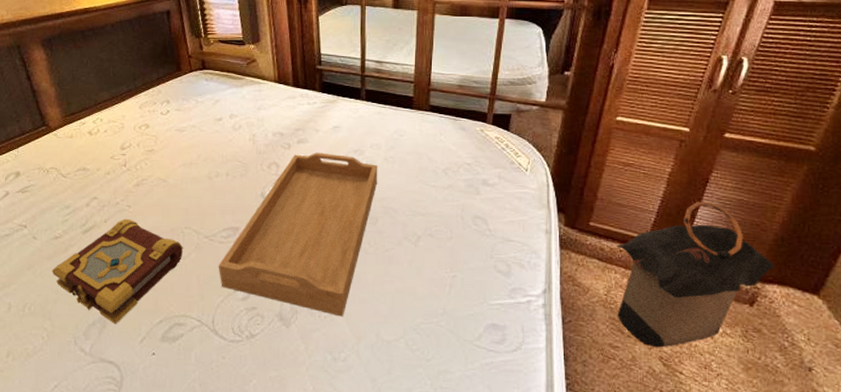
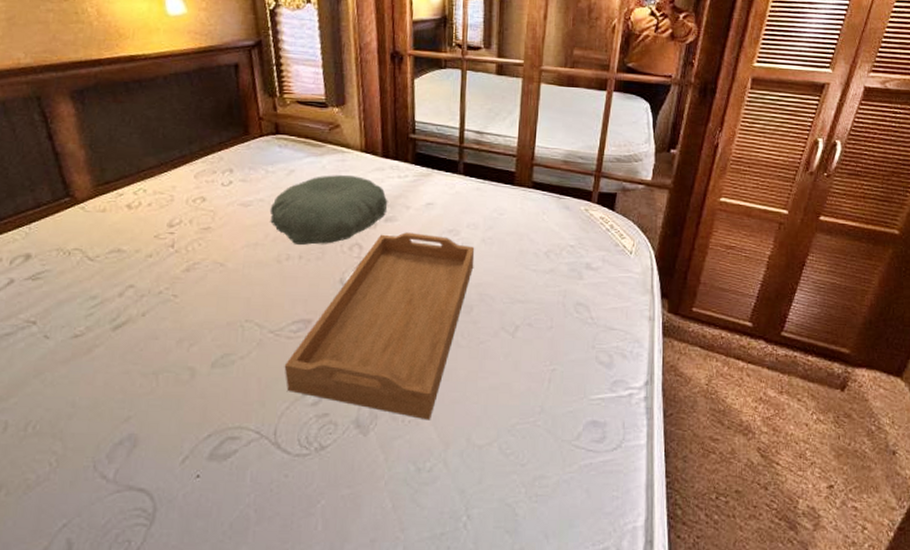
book: present [51,219,183,325] -> none [67,312,242,443]
pillow: none [200,103,300,164] -> present [269,175,388,245]
laundry hamper: present [617,202,775,348] -> none [718,286,863,438]

